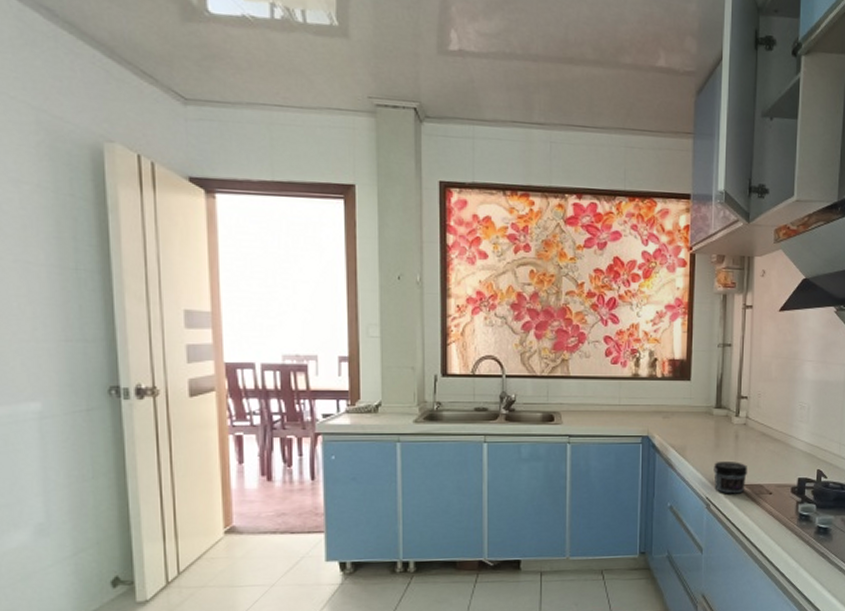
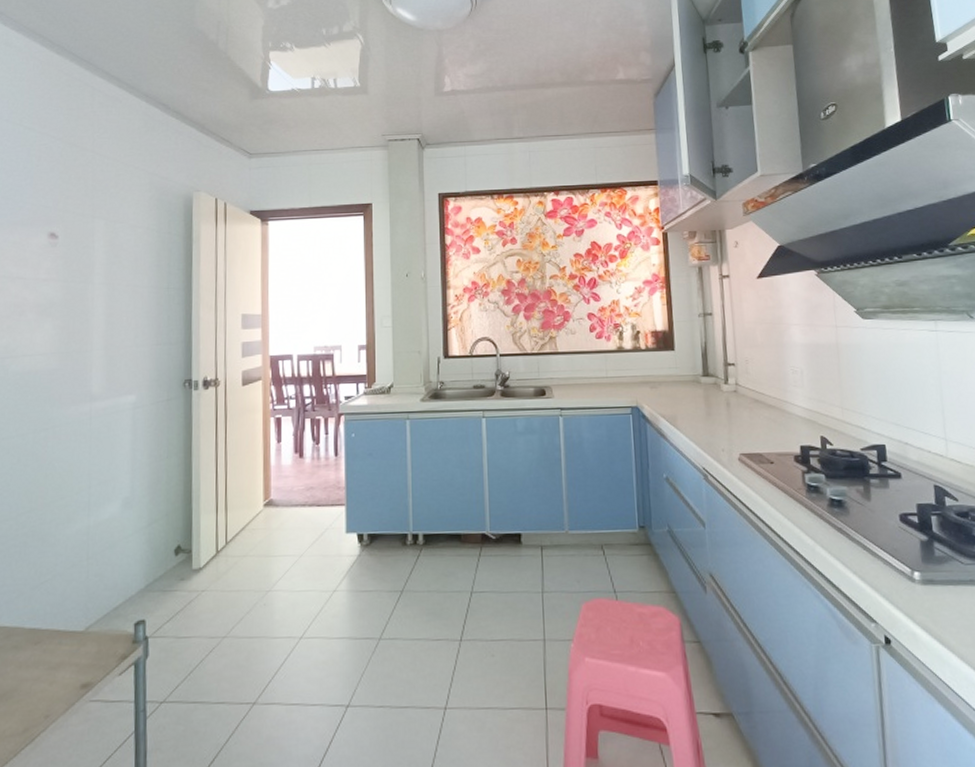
jar: present [713,461,747,494] -> none [707,429,744,464]

